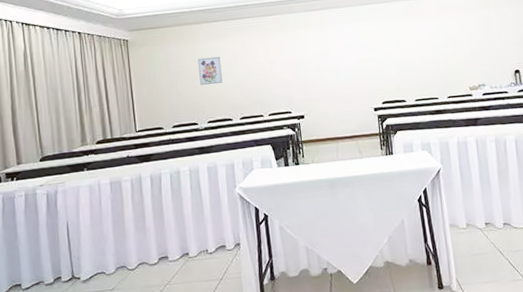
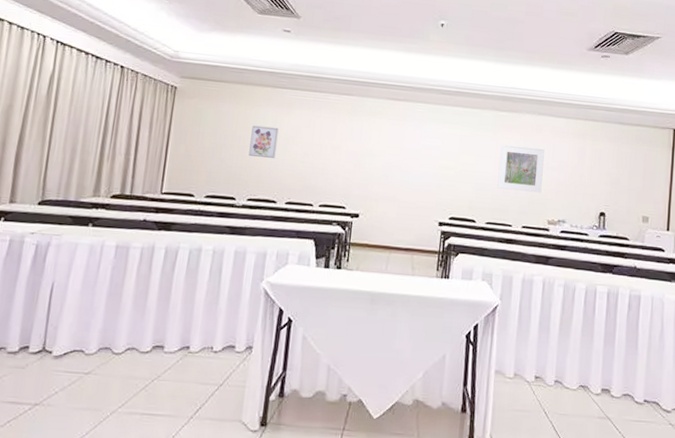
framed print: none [414,25,459,69] -> present [497,144,545,193]

